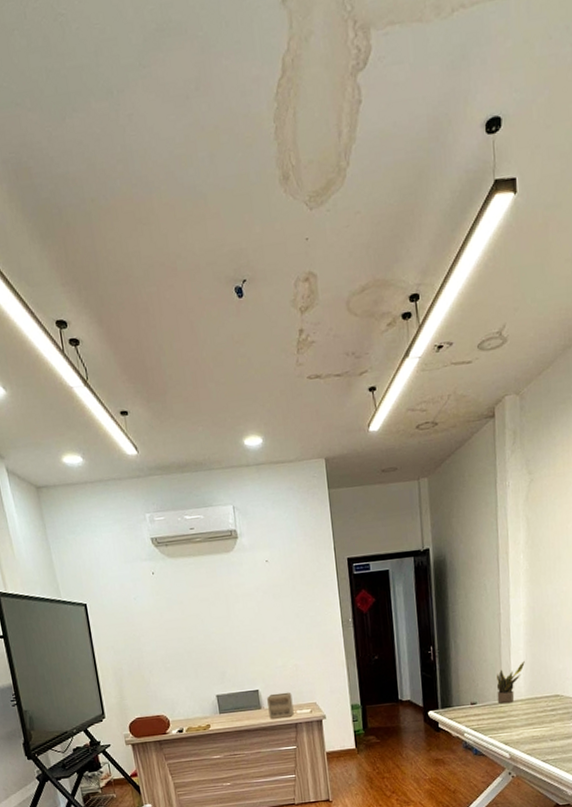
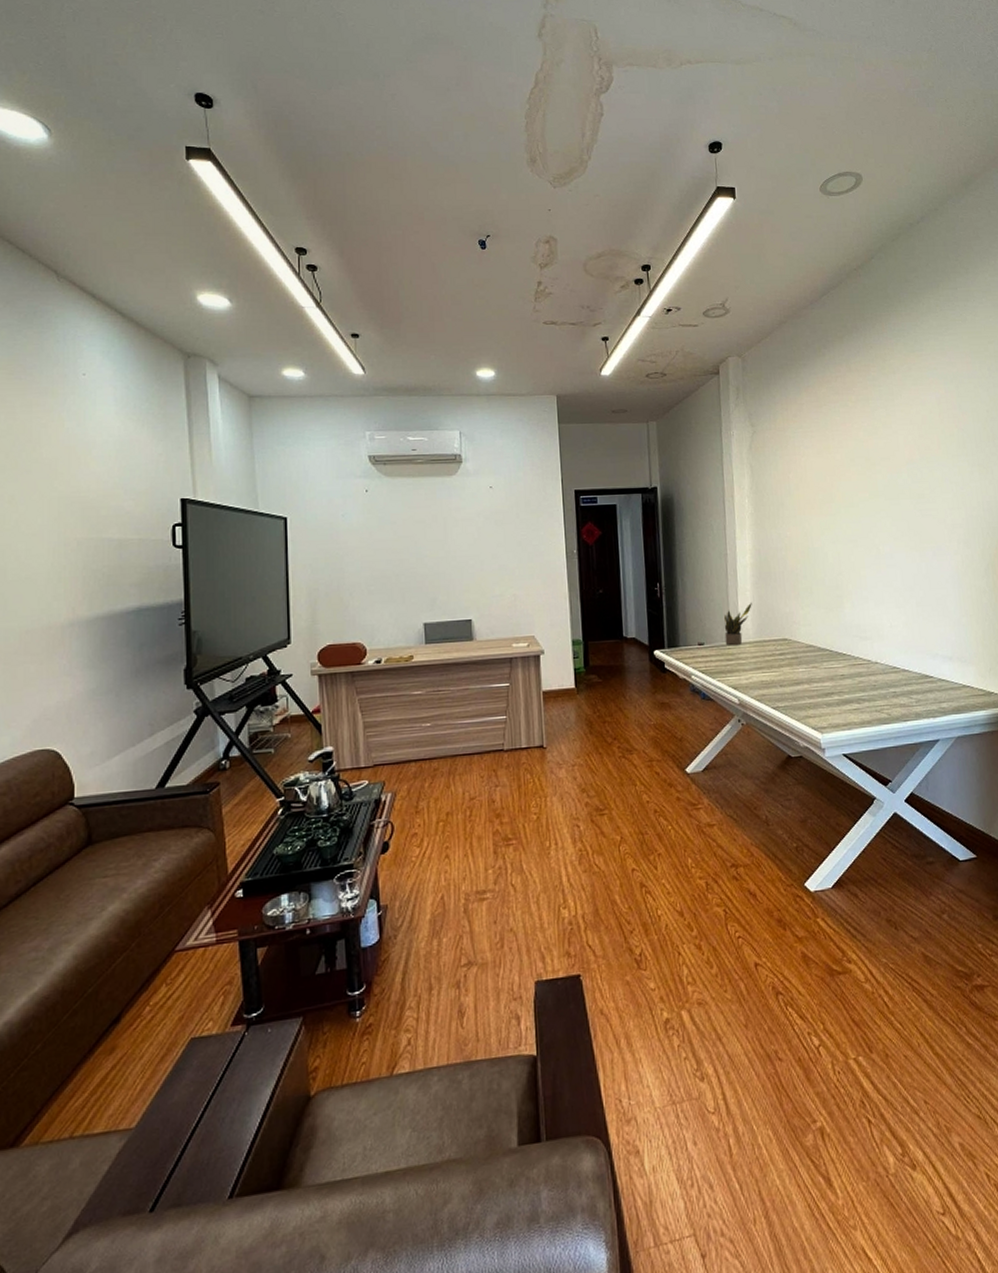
desk organizer: present [267,692,294,720] -> none [480,623,509,653]

